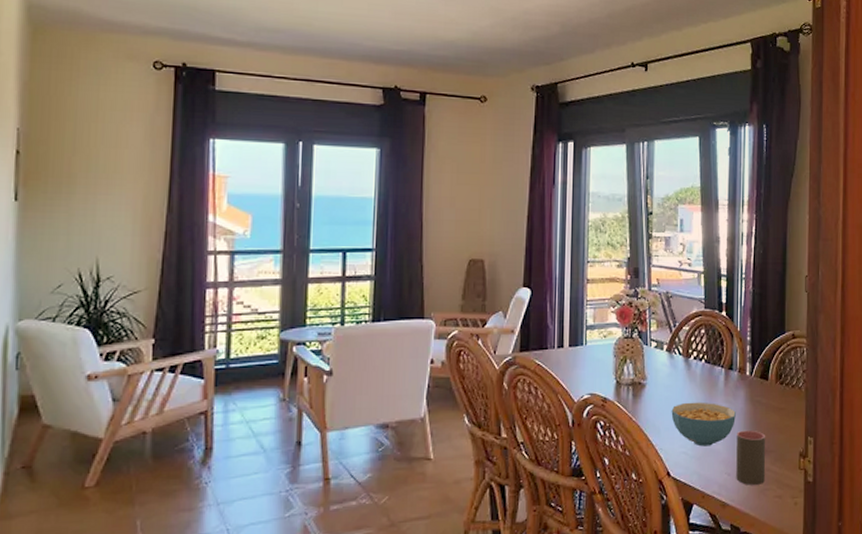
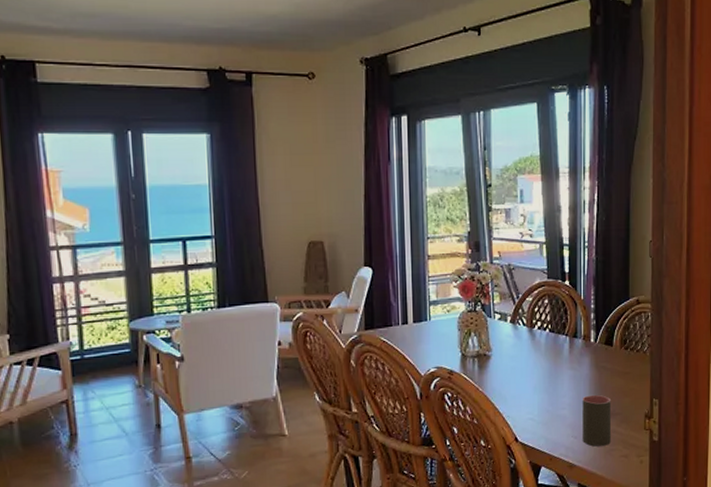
cereal bowl: present [671,402,736,447] -> none [517,370,581,413]

